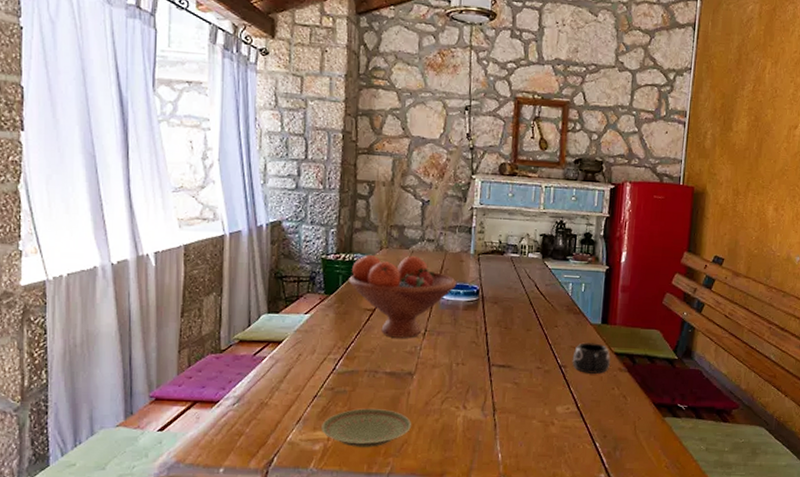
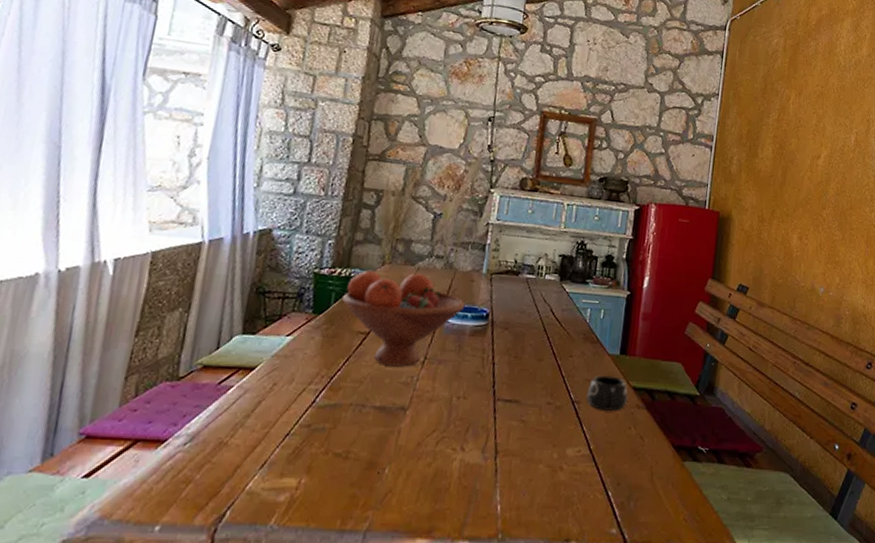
plate: present [321,408,412,447] -> none [290,450,400,498]

